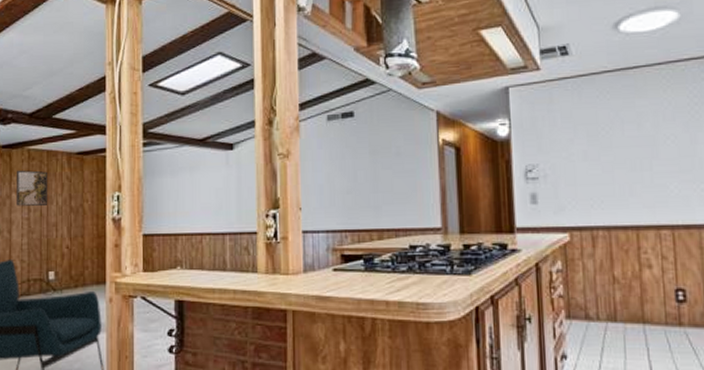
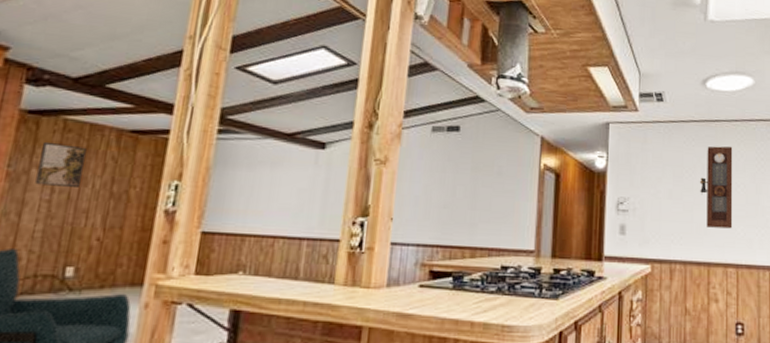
pendulum clock: none [618,93,664,188] -> present [699,146,733,229]

